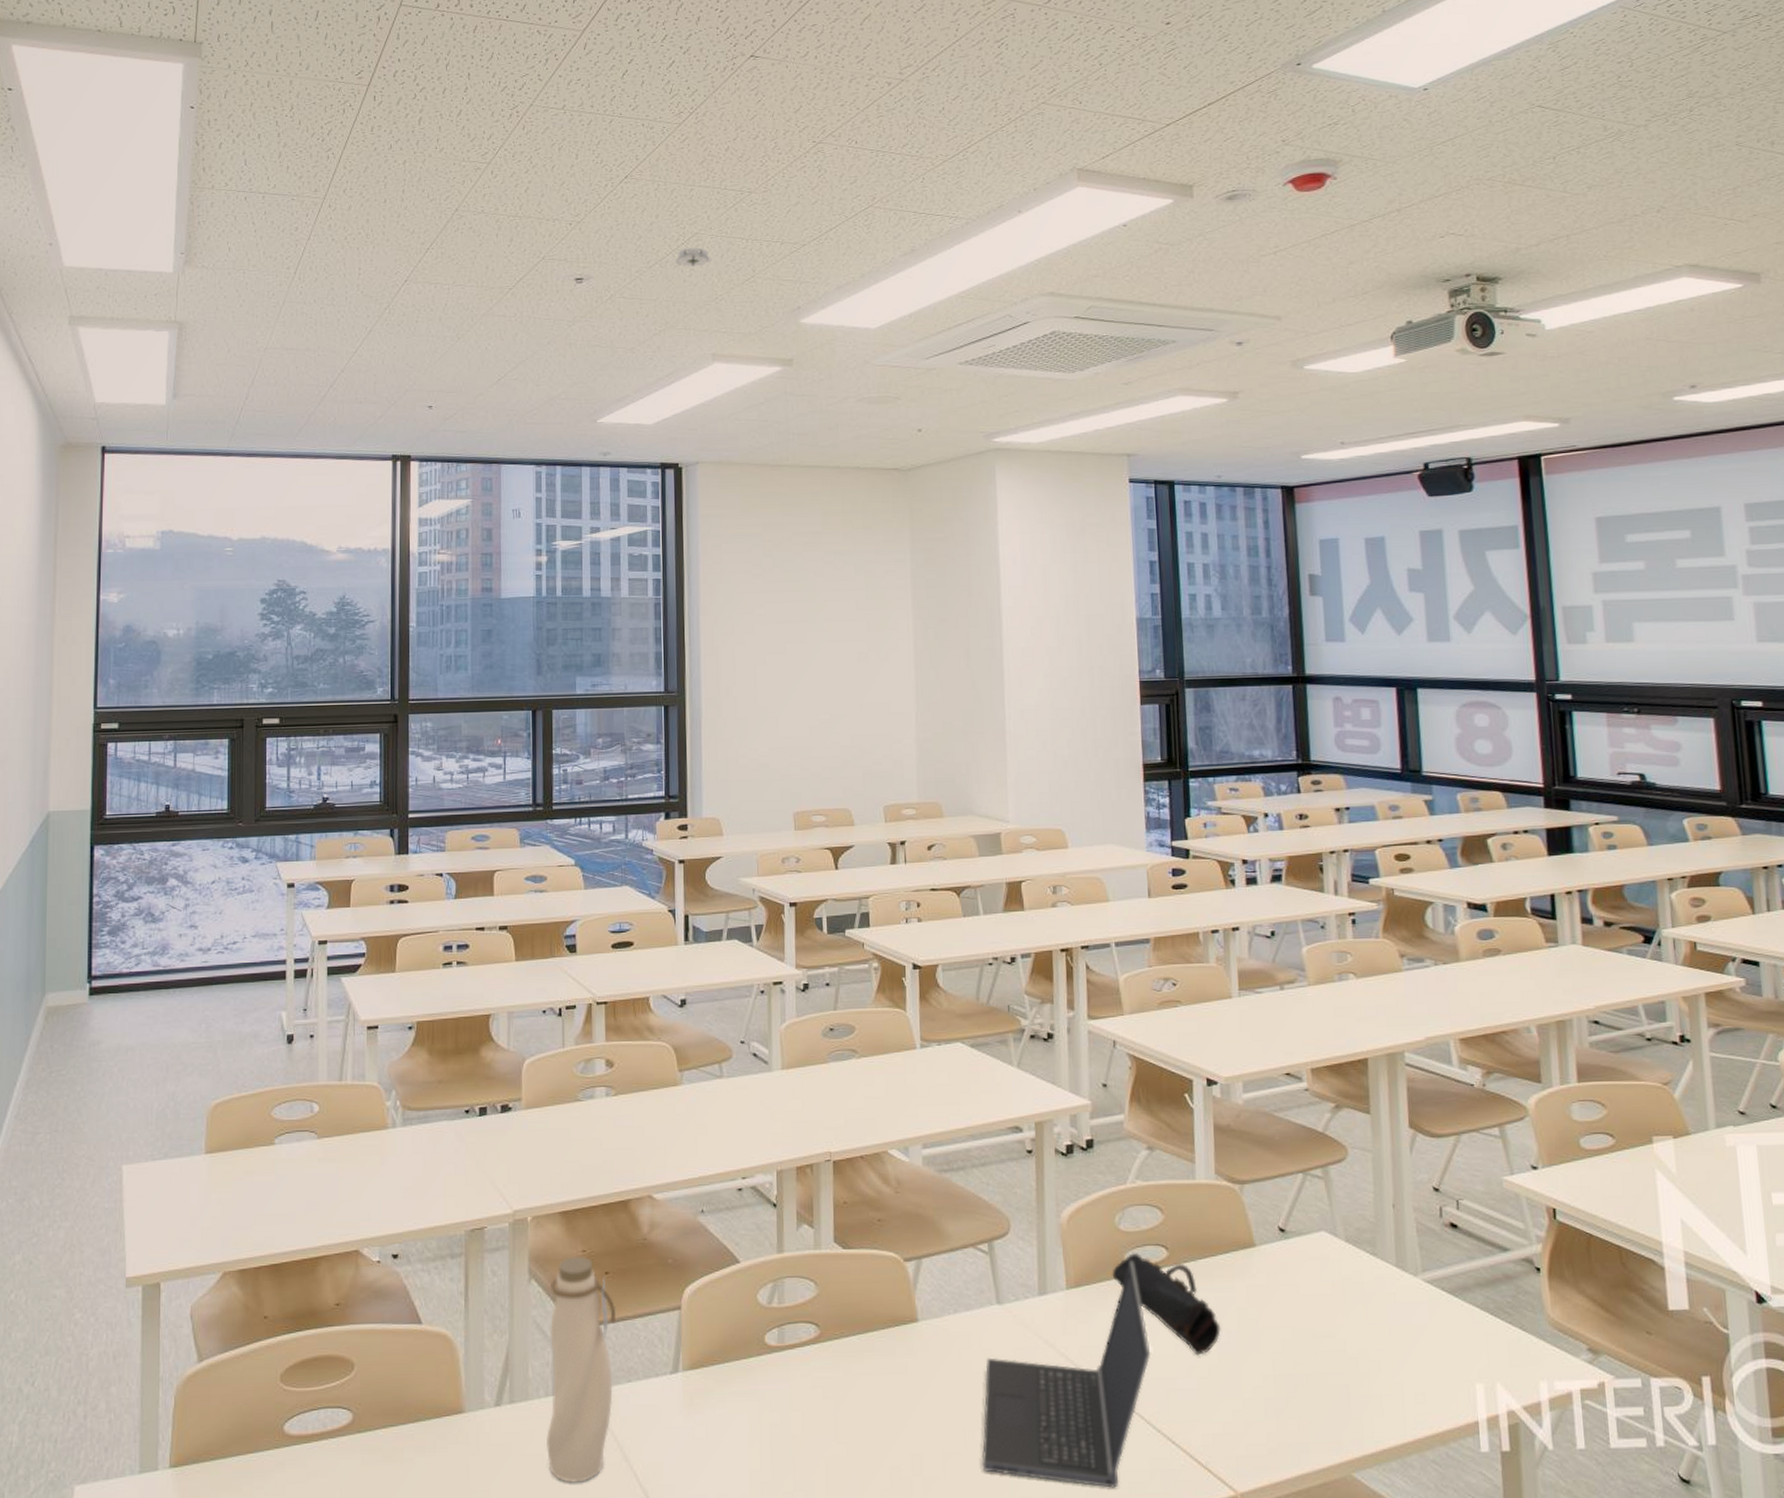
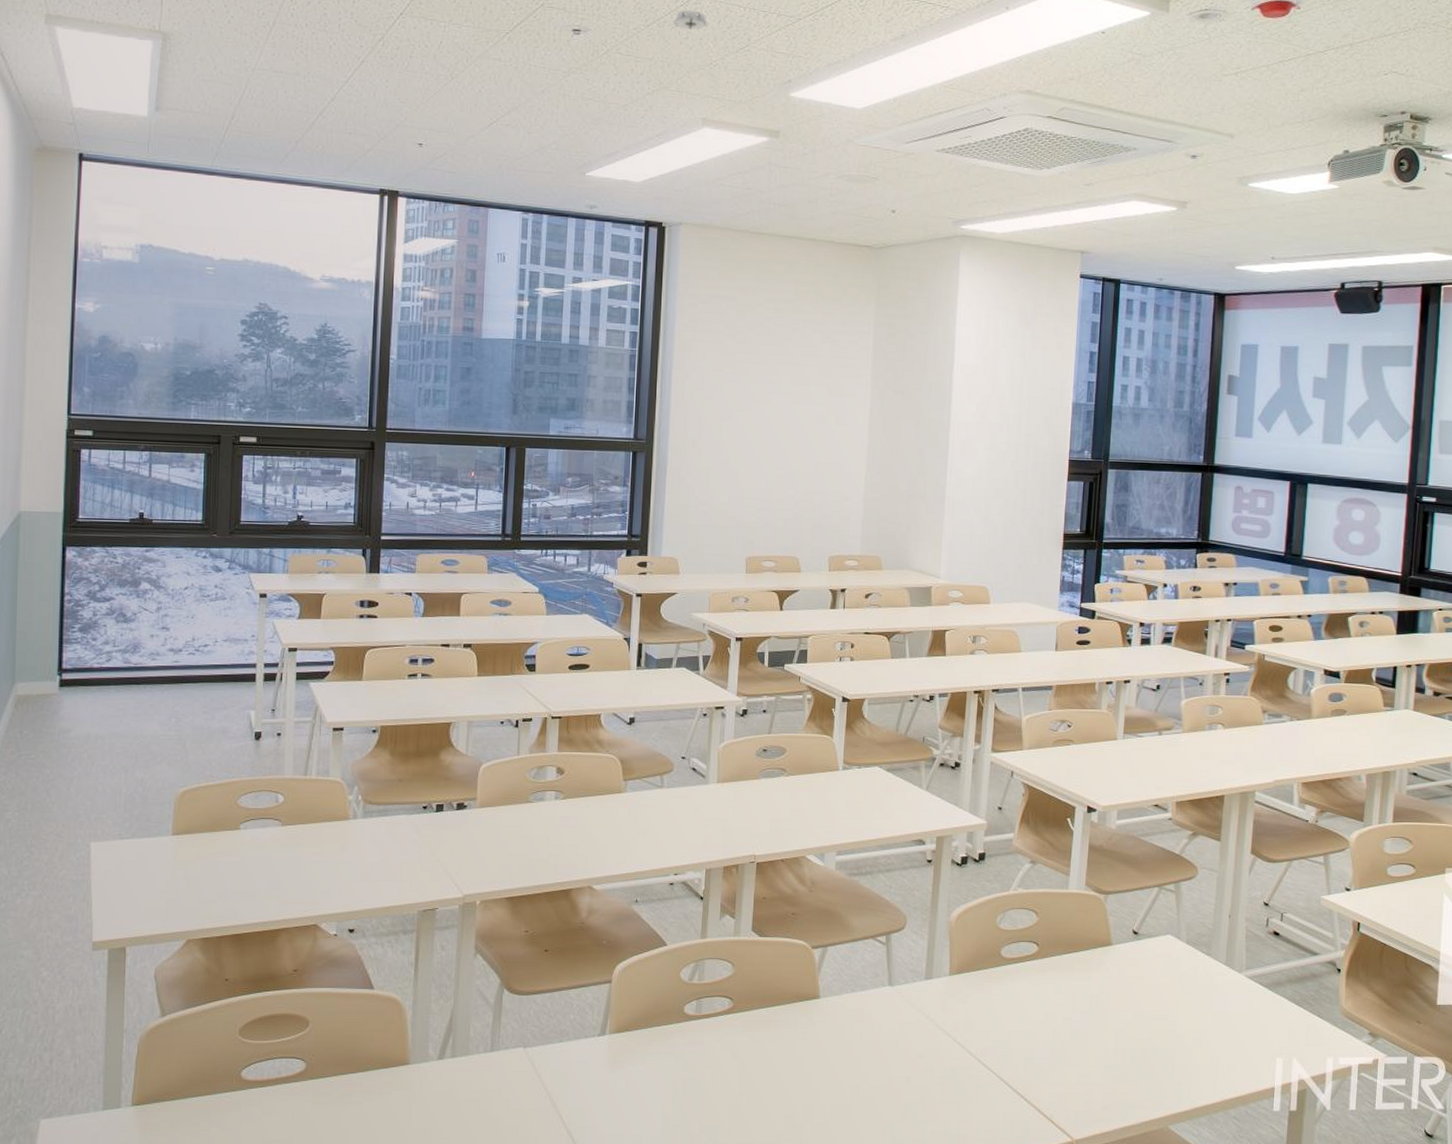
water bottle: present [547,1256,615,1483] -> none [483,936,552,1124]
laptop computer: present [981,1260,1151,1488] -> none [863,953,1015,1134]
pencil case: present [1112,1253,1221,1355] -> none [989,948,1075,1031]

